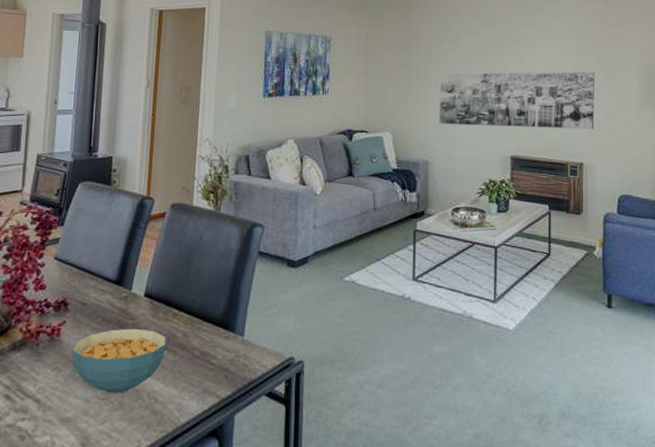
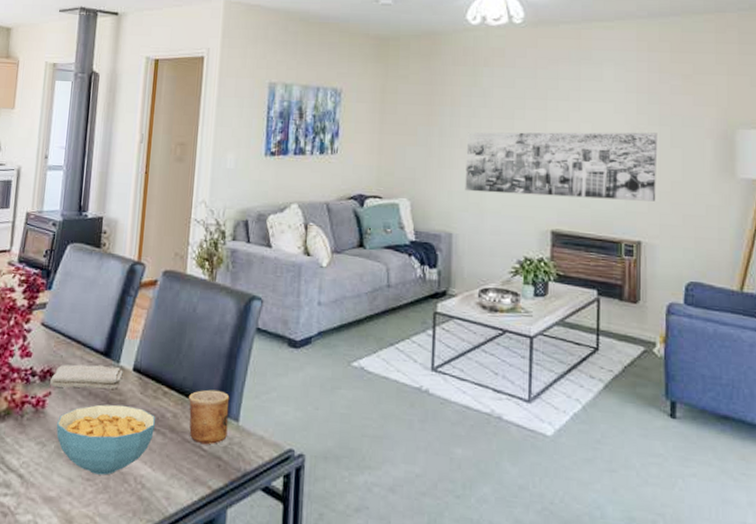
washcloth: none [64,293,135,316] -> present [50,364,123,389]
cup: none [197,309,235,359] -> present [188,389,230,445]

